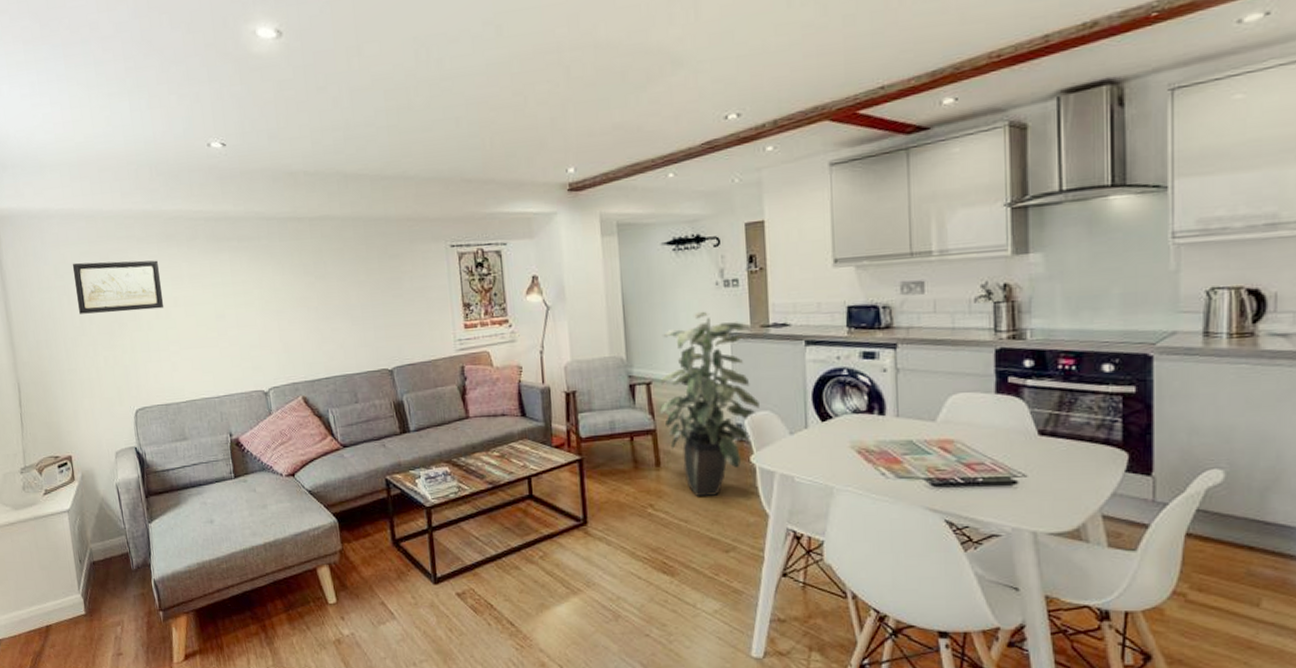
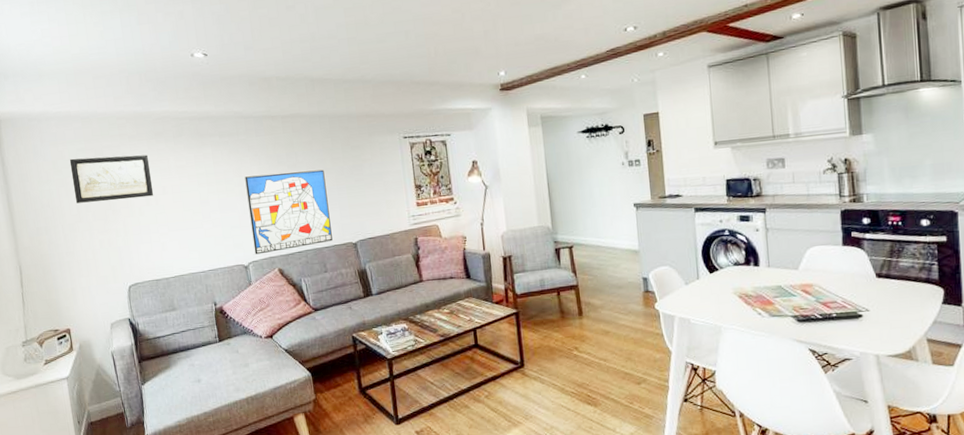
wall art: none [266,282,365,380] -> present [245,169,333,255]
indoor plant: present [659,311,760,496] -> none [580,186,661,339]

